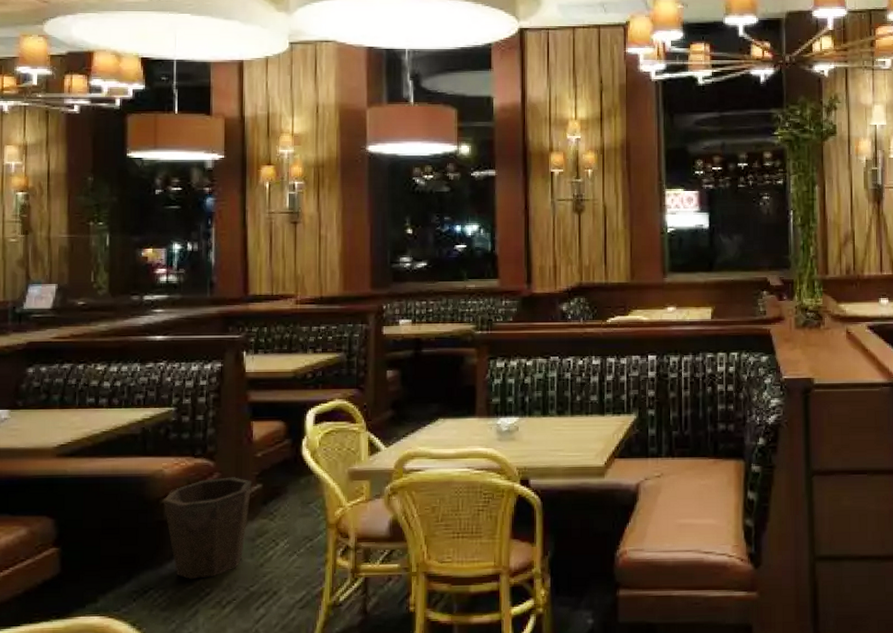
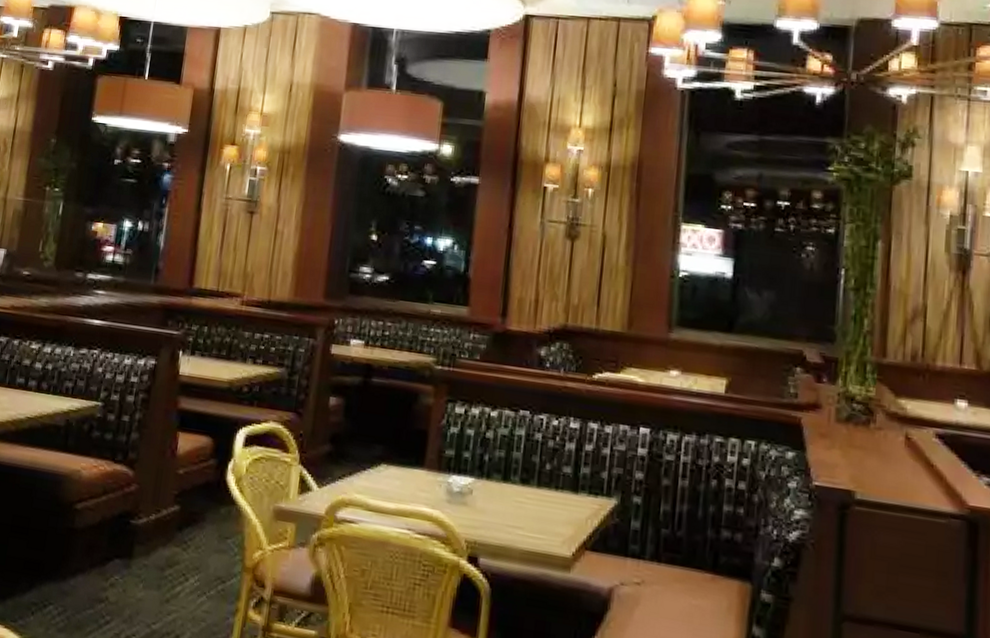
waste bin: present [163,477,252,579] -> none [76,489,170,604]

